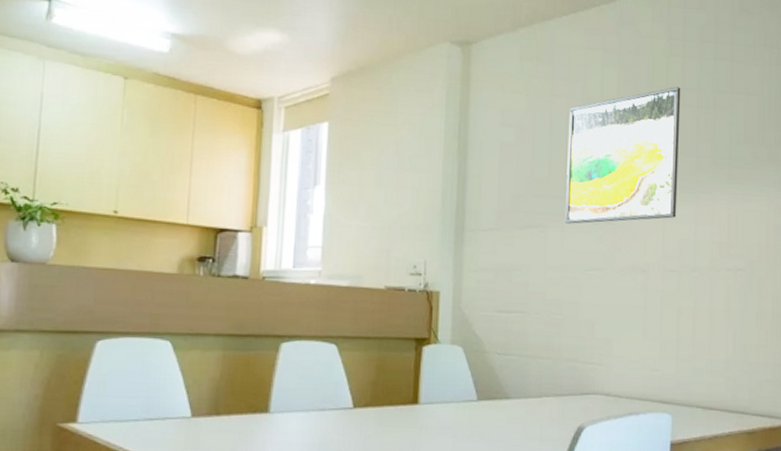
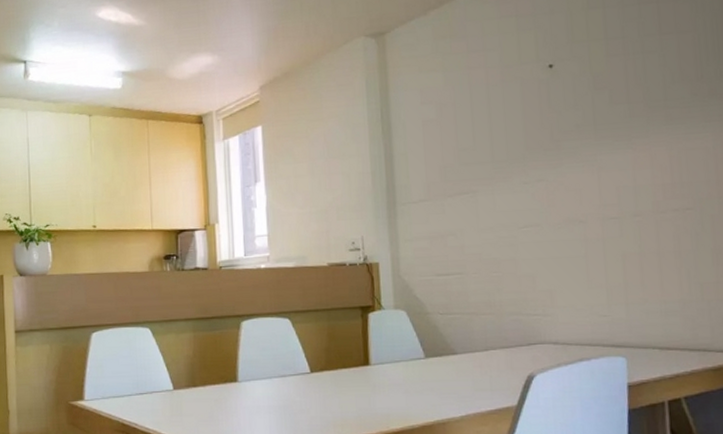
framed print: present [565,87,681,224] -> none [488,38,612,186]

